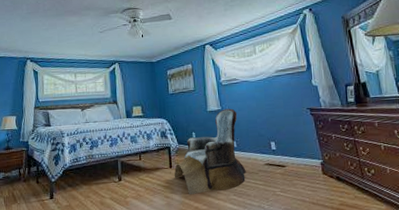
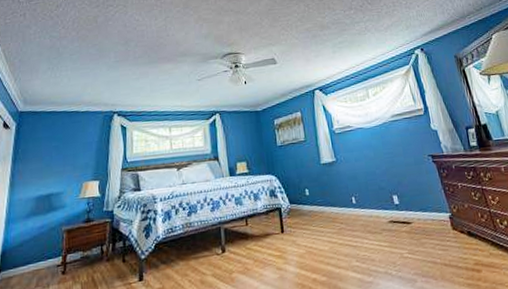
armchair: present [174,108,246,195] -> none [286,159,368,265]

